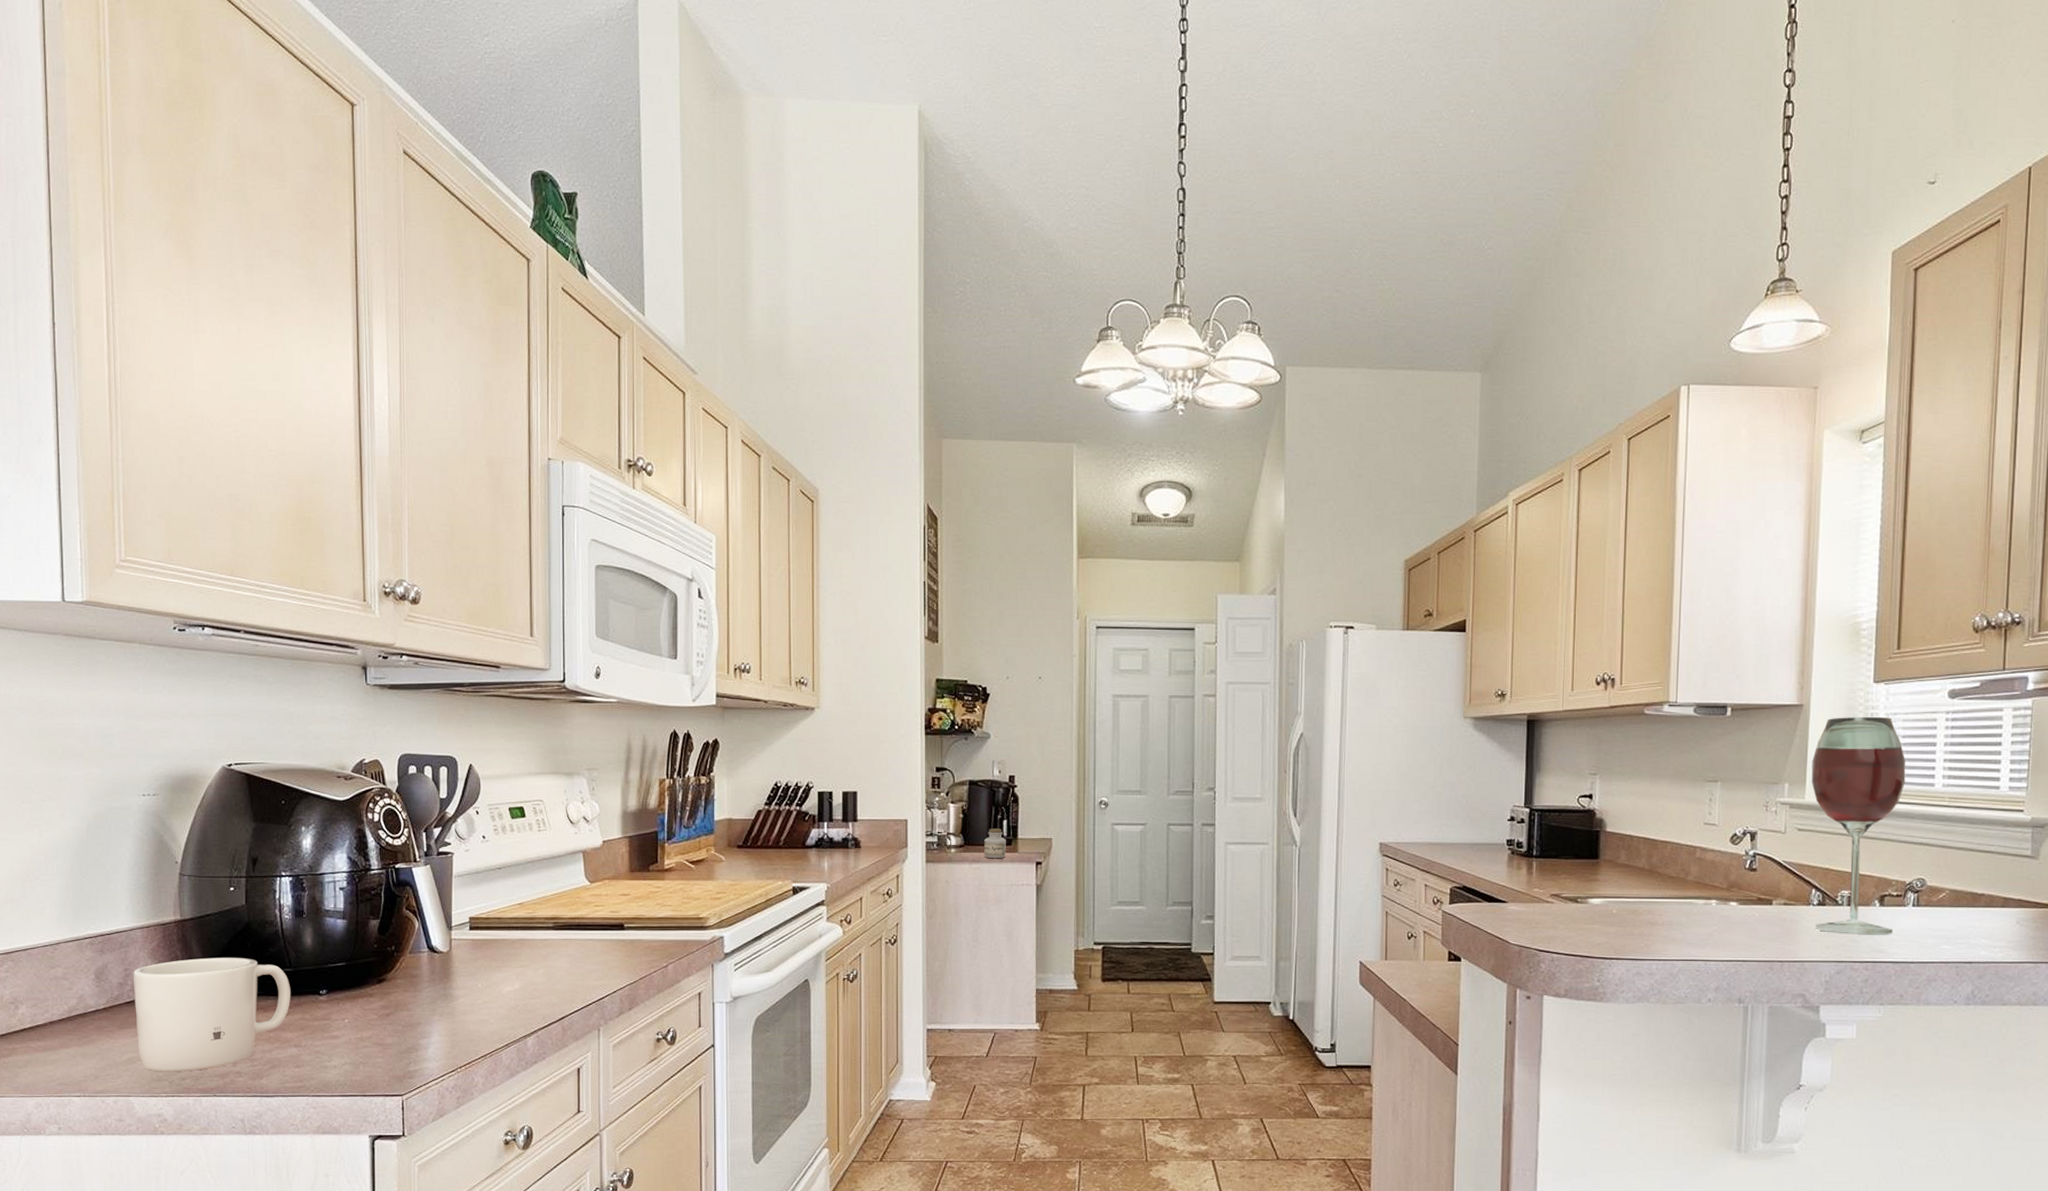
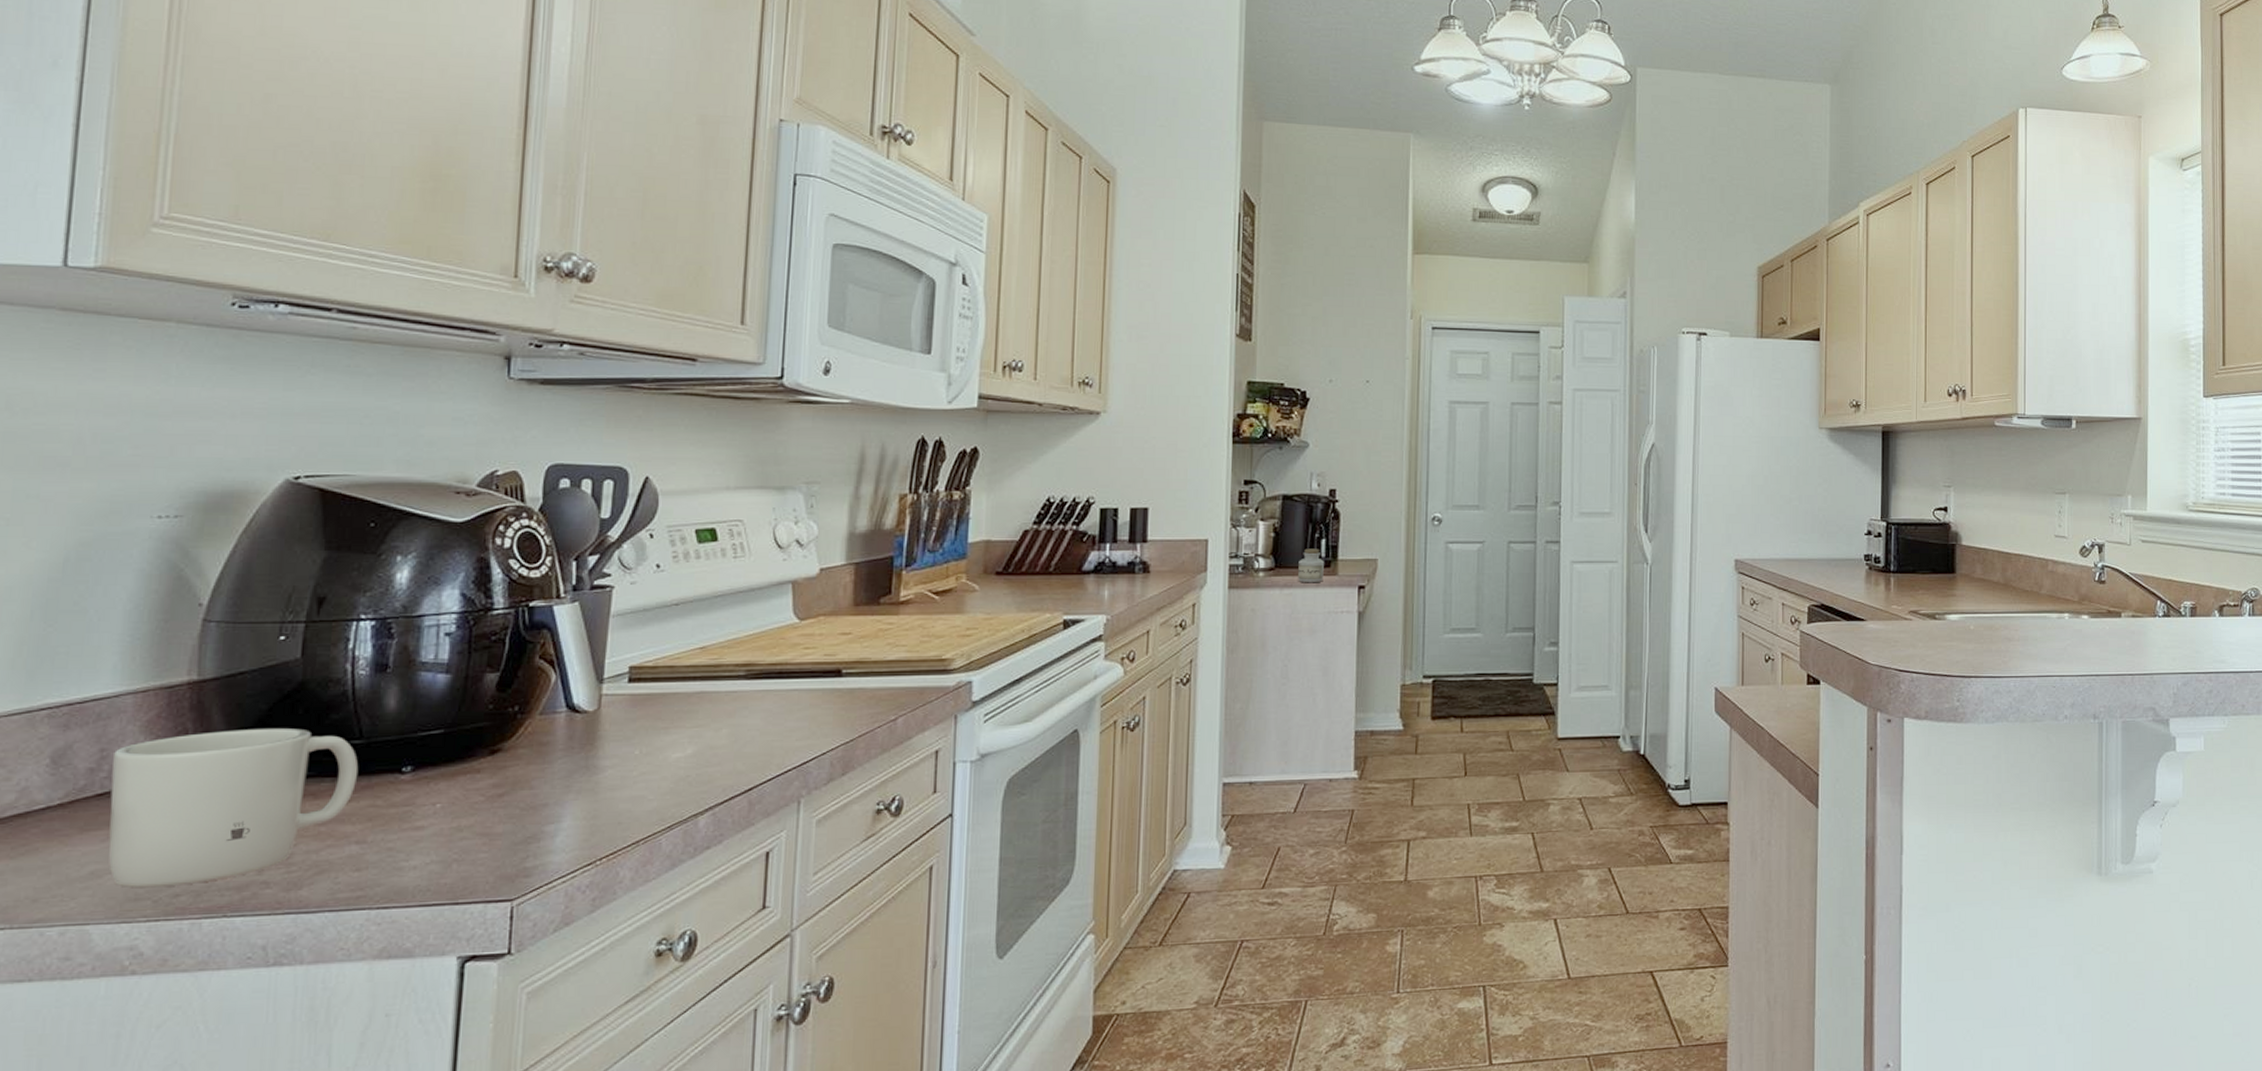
wineglass: present [1811,717,1906,935] -> none [2152,430,2236,646]

